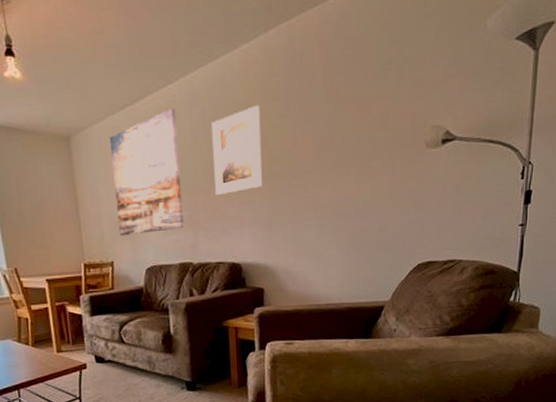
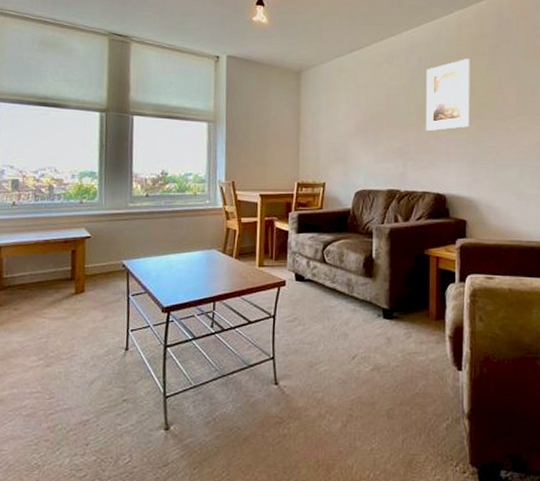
wall art: present [109,108,184,236] -> none [334,55,396,160]

